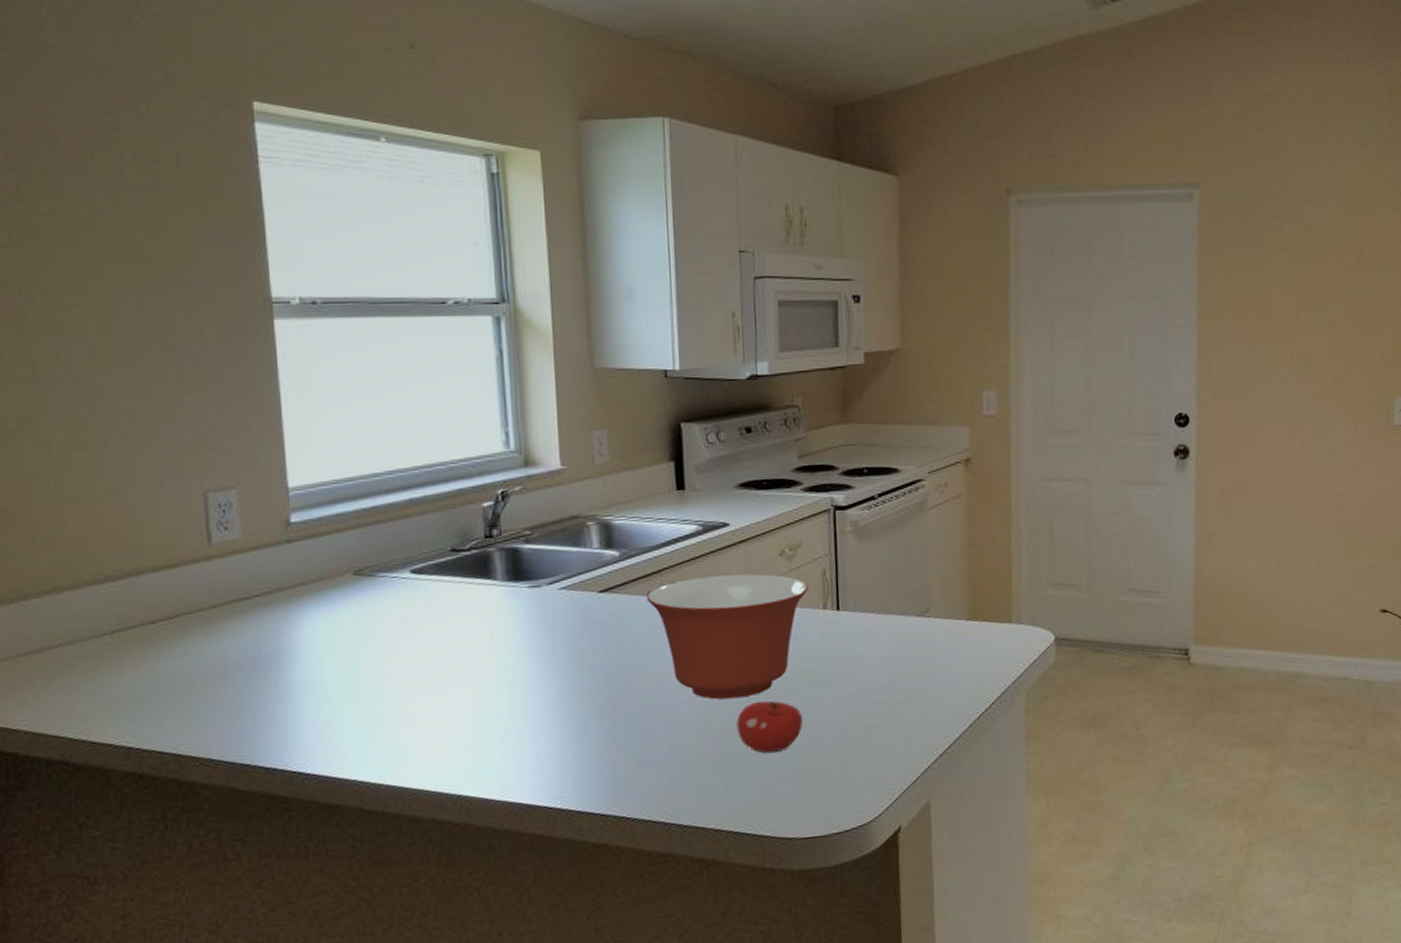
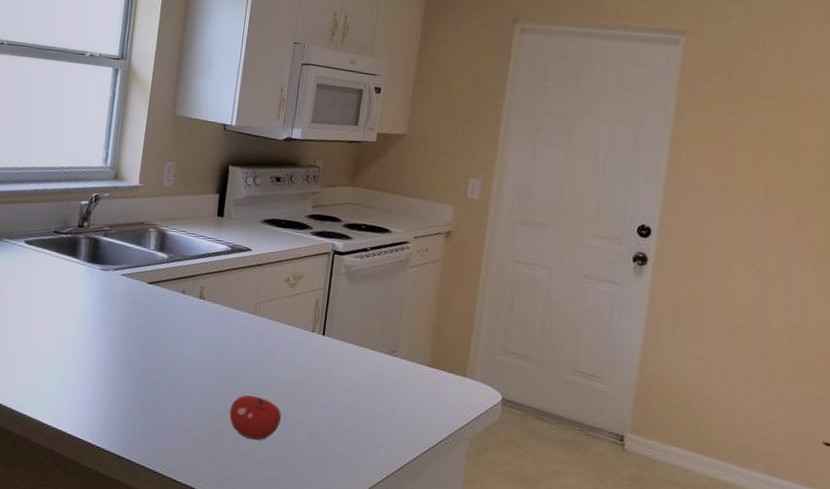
mixing bowl: present [646,573,808,700] -> none [180,286,304,390]

